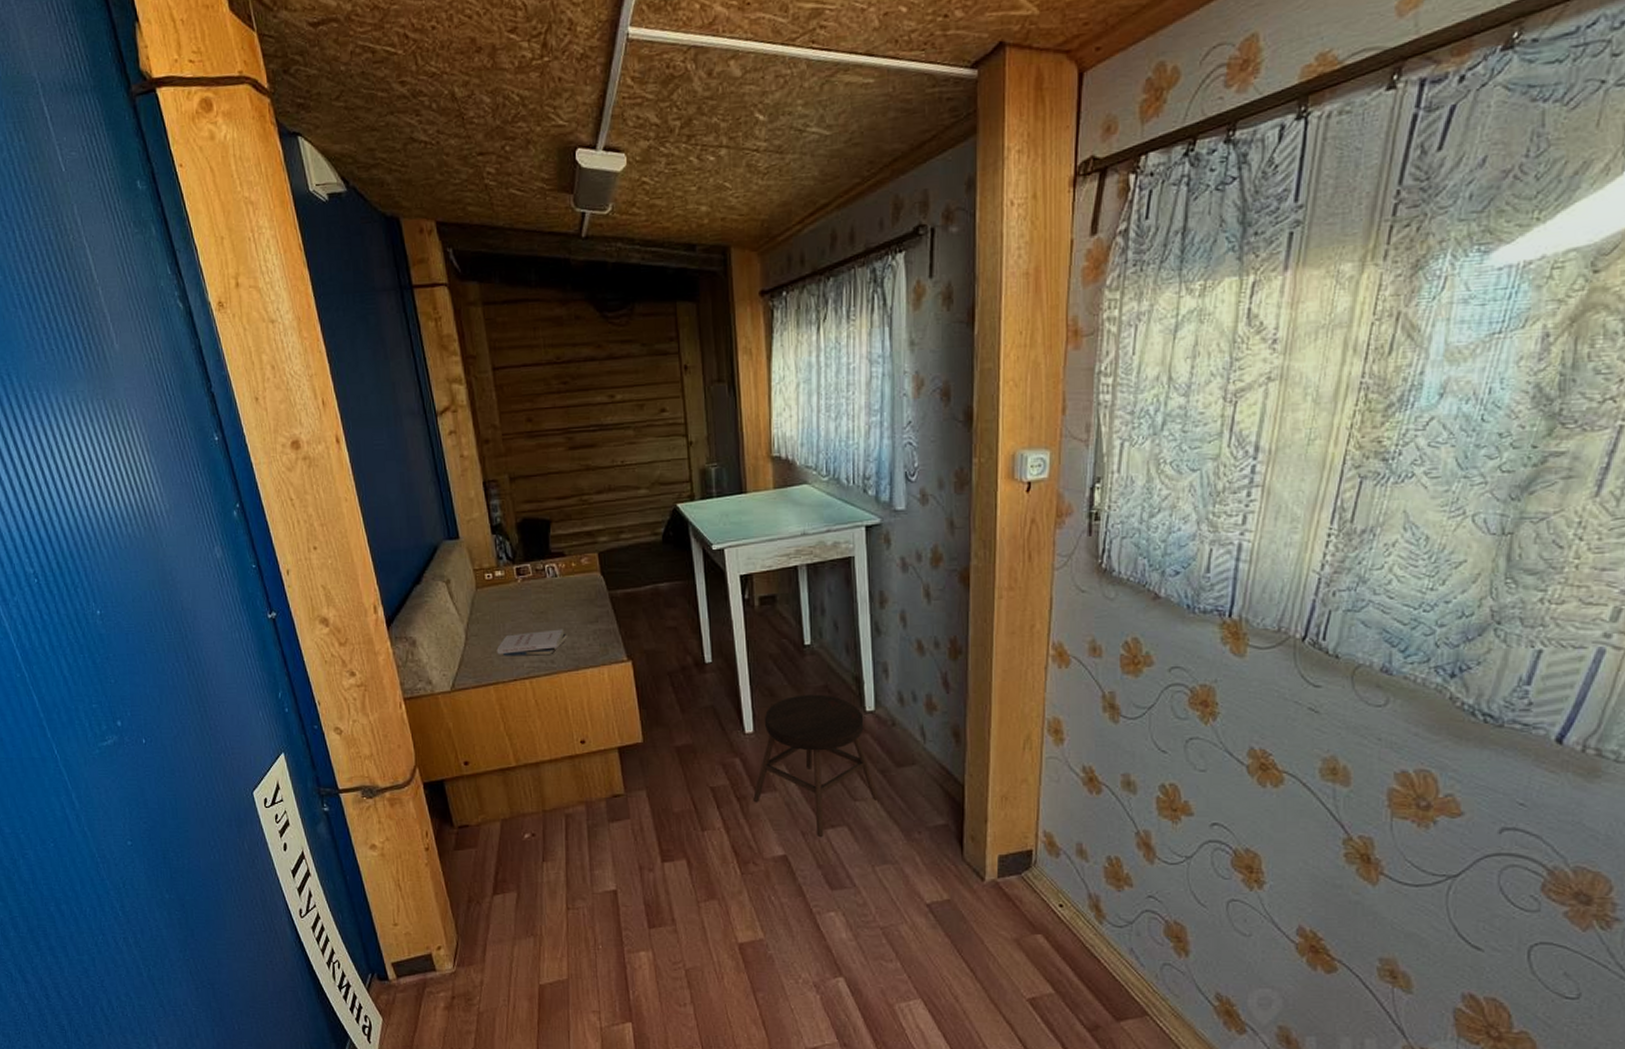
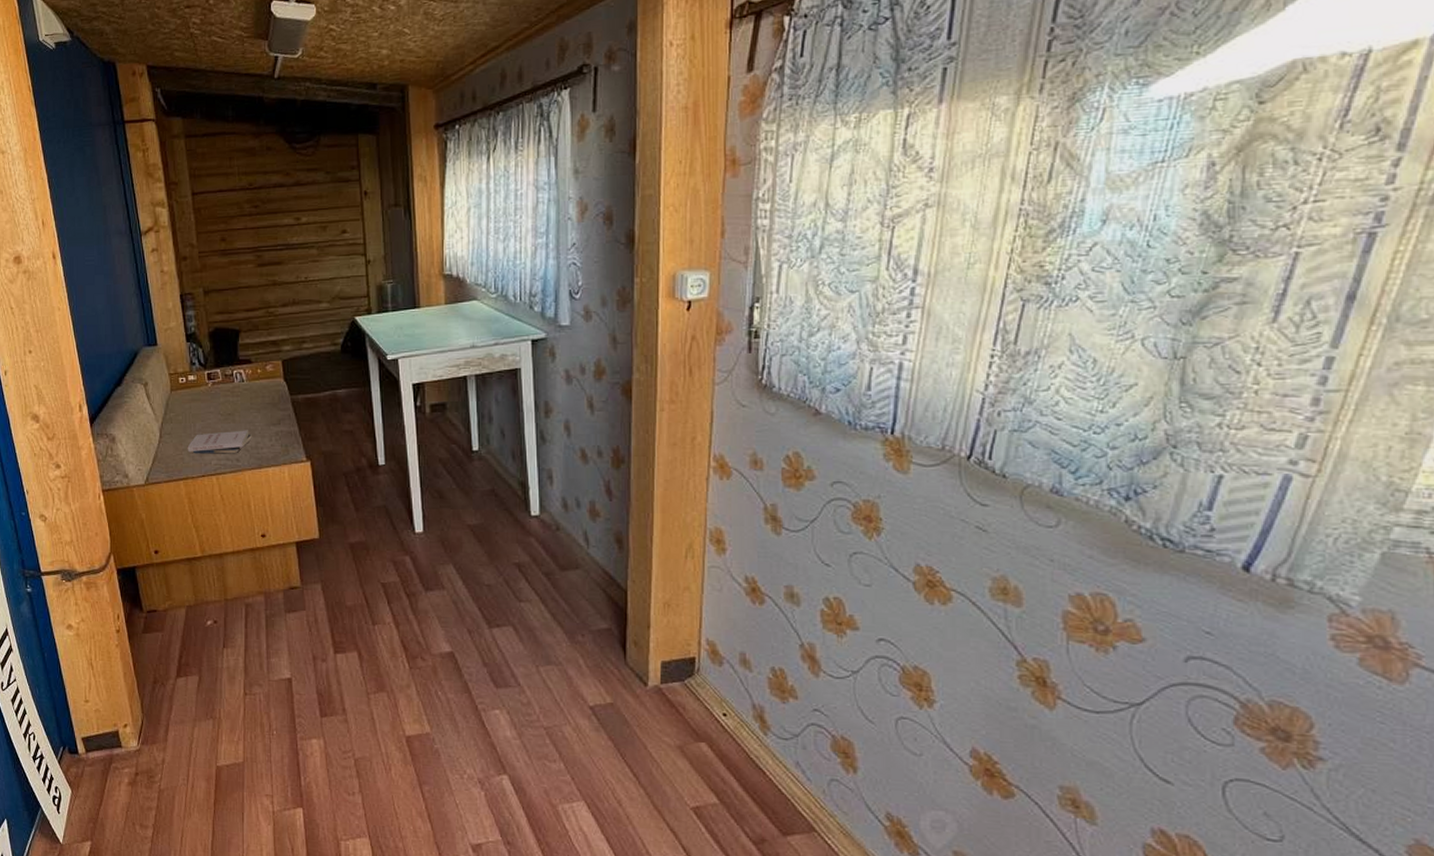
stool: present [753,694,879,837] -> none [422,498,543,635]

